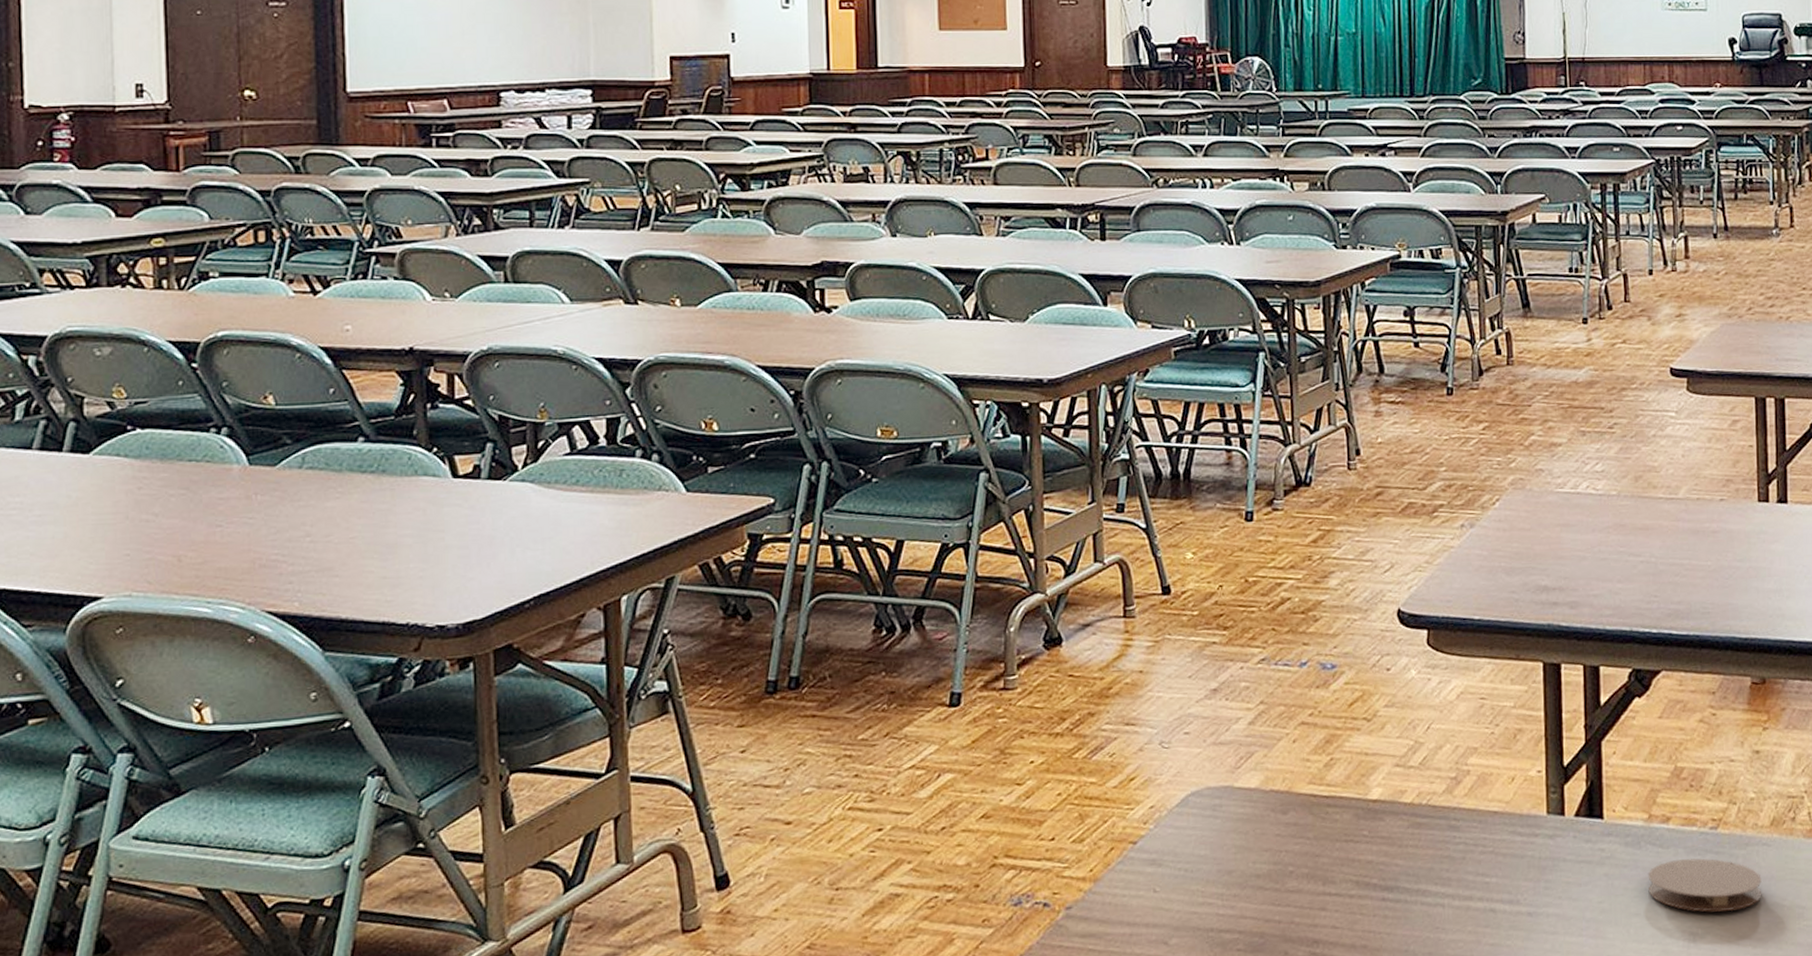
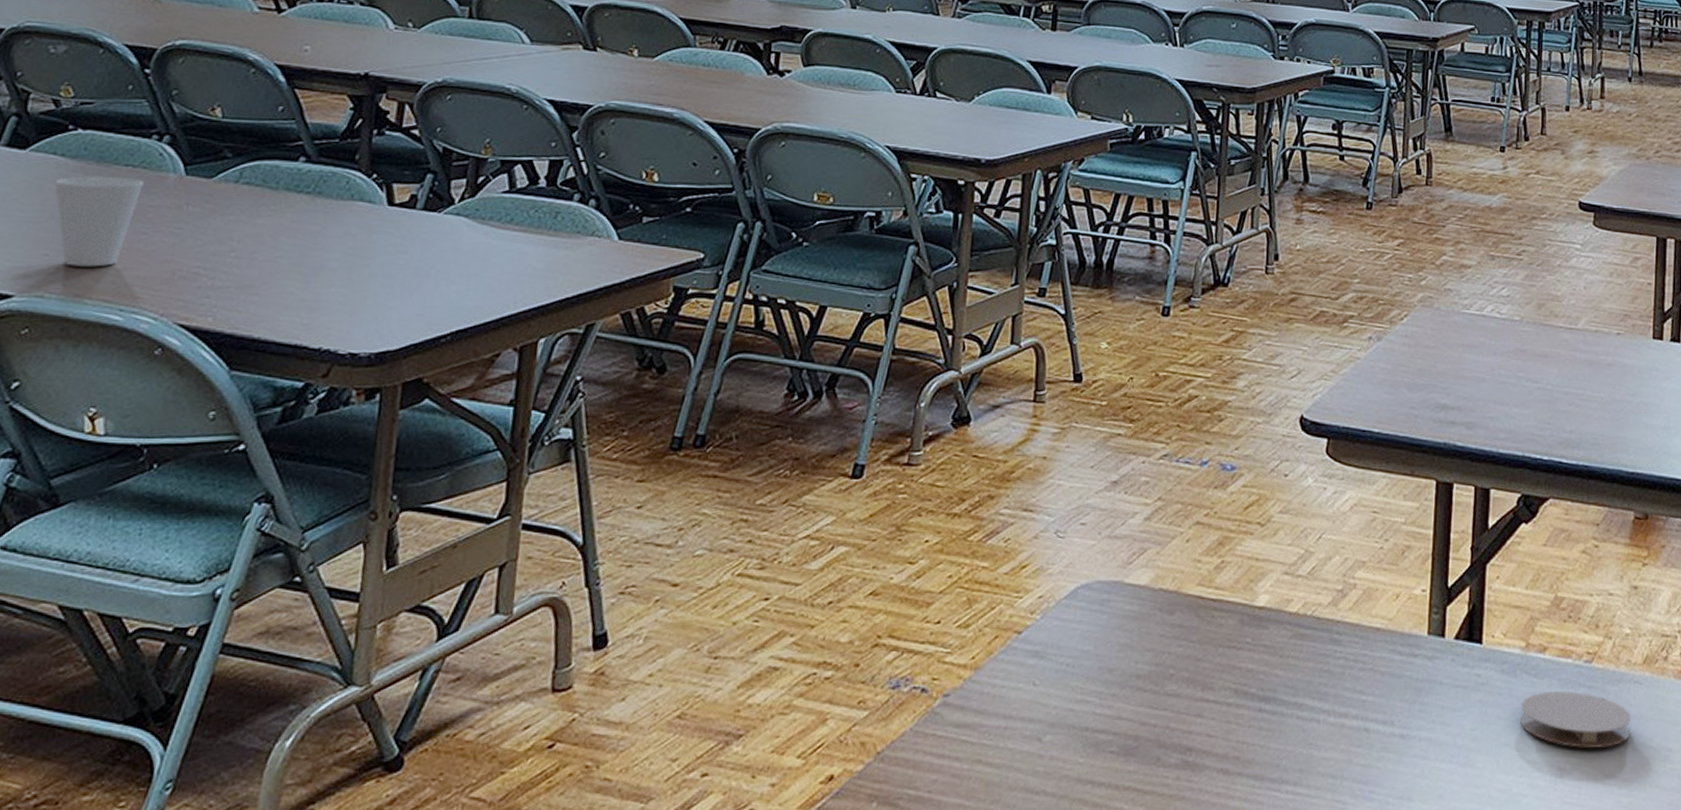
cup: none [123,472,211,564] -> present [54,175,145,267]

